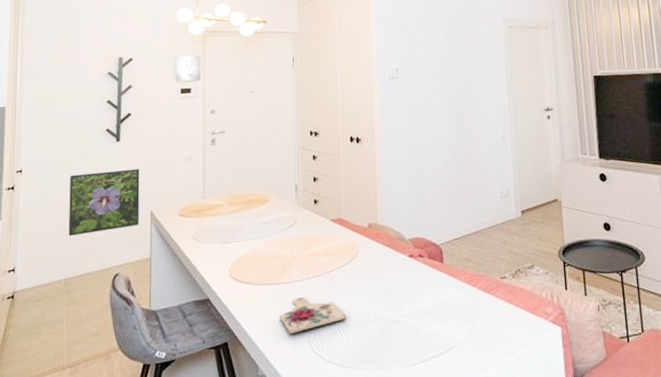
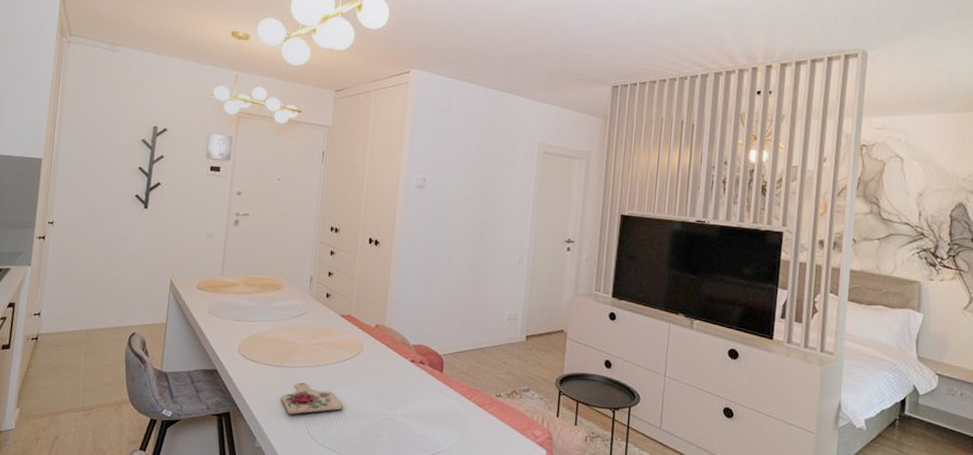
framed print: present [68,168,140,237] -> none [92,233,164,292]

